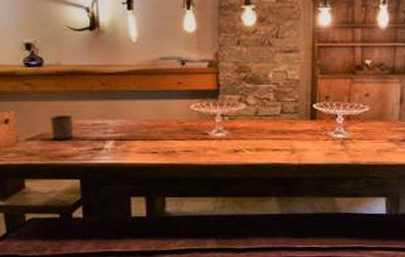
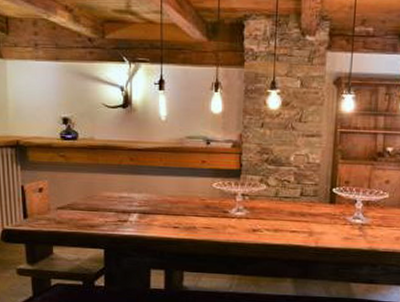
cup: present [50,115,74,140] -> none [81,186,101,210]

